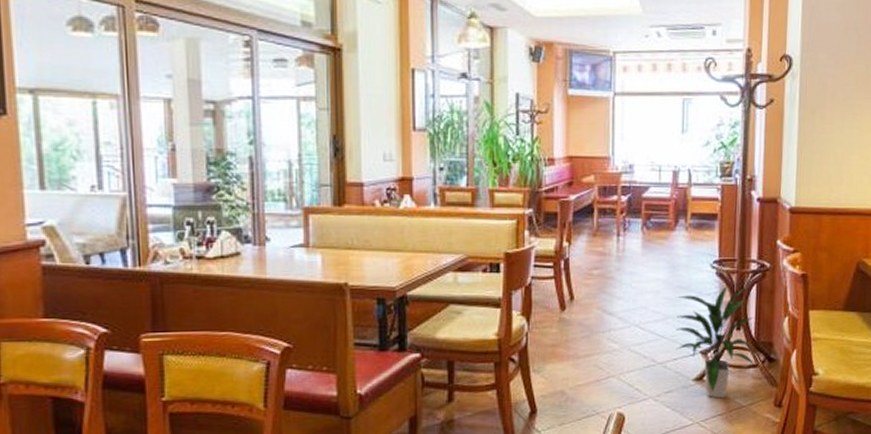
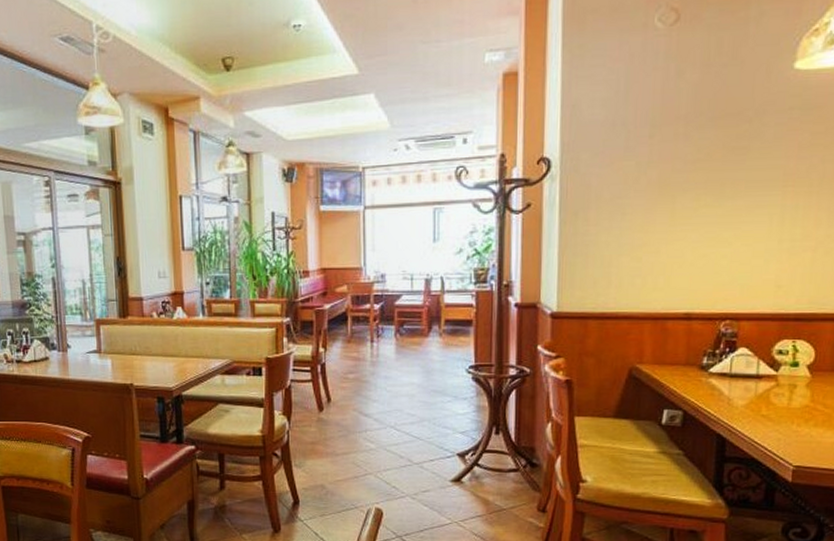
indoor plant: present [676,285,755,399] -> none [431,389,515,500]

